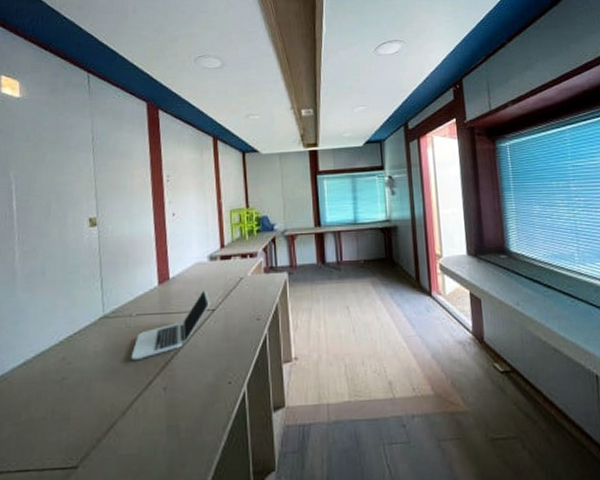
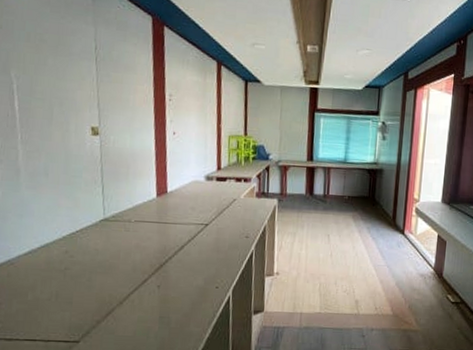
laptop: present [131,291,210,361] -> none [128,207,204,261]

